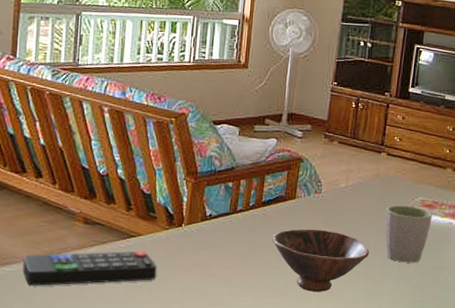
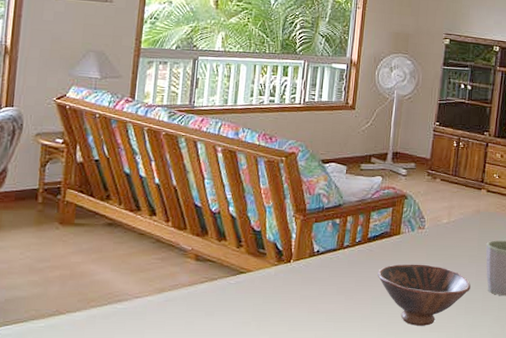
remote control: present [22,251,157,286] -> none [133,287,266,323]

